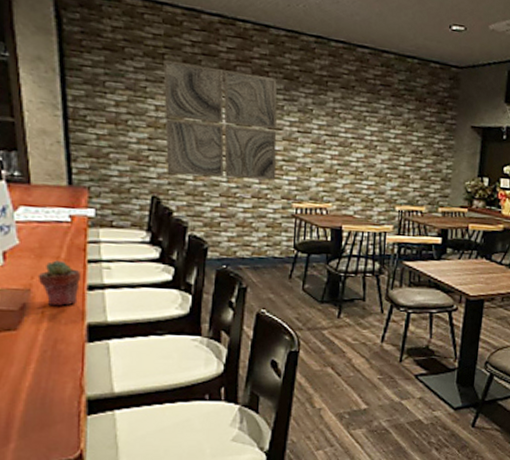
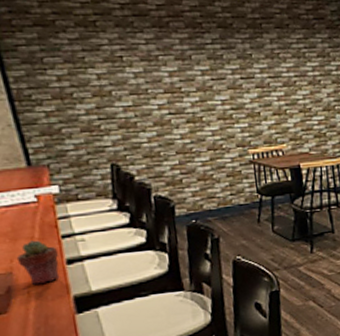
wall art: present [163,59,277,180] -> none [96,26,228,139]

